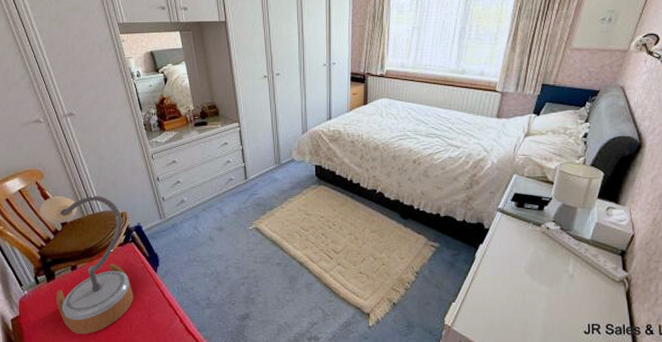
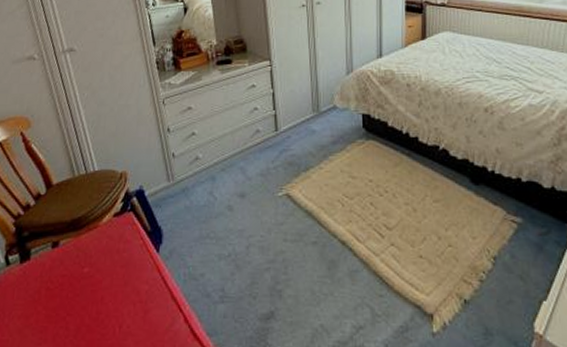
table lamp: present [40,195,133,335] -> none [21,149,127,337]

